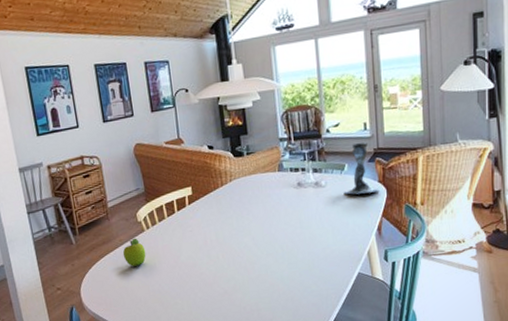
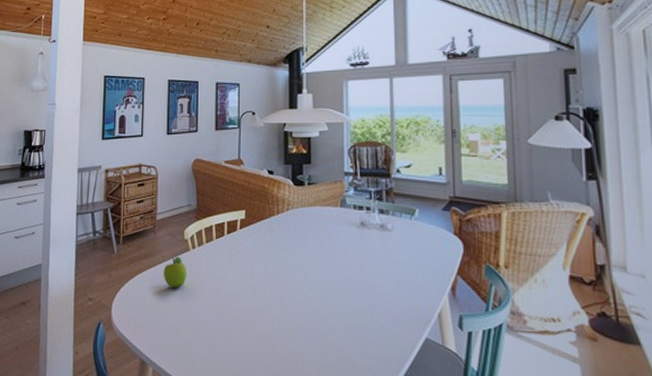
candle holder: present [343,142,380,195] -> none [412,187,455,245]

